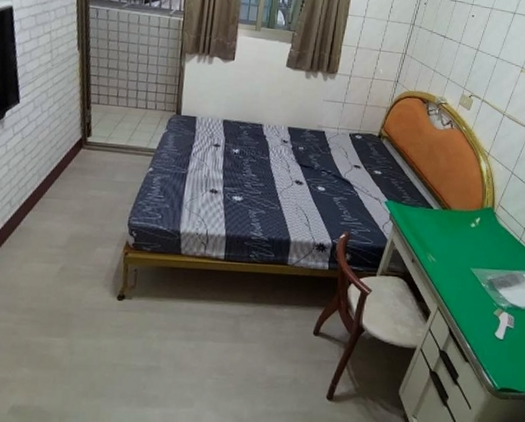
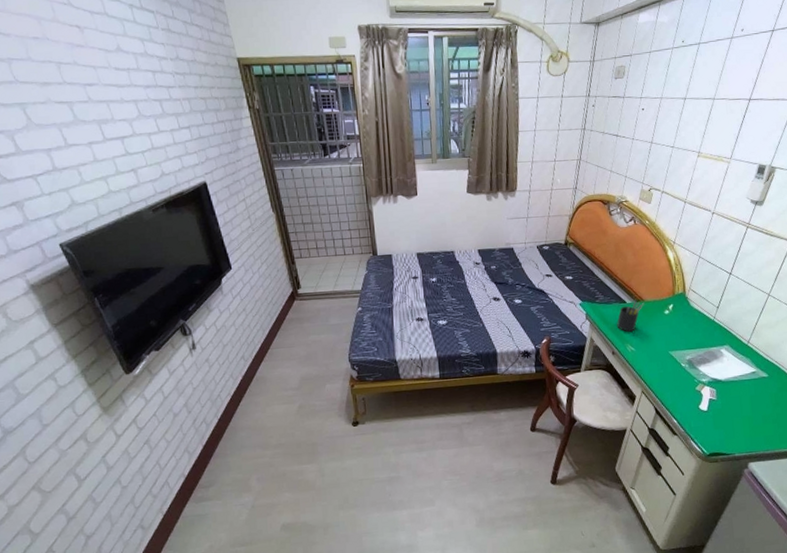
pen holder: none [420,207,450,241] -> present [617,300,643,332]

